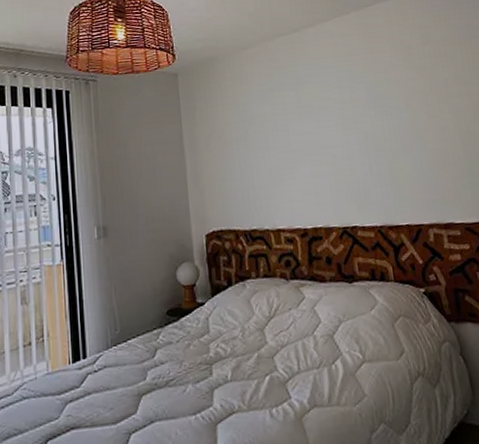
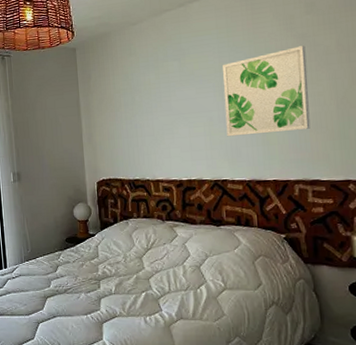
wall art: none [343,77,439,176] -> present [222,45,310,137]

